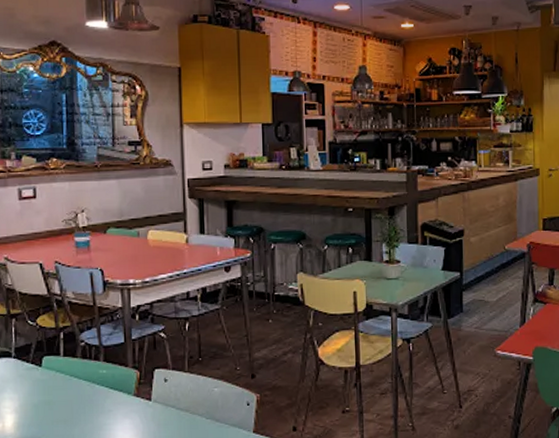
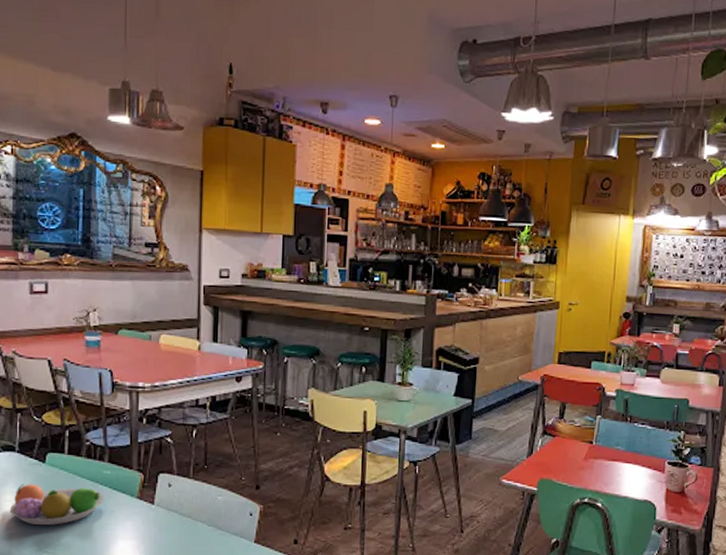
fruit bowl: none [9,388,103,431] -> present [10,484,105,526]

